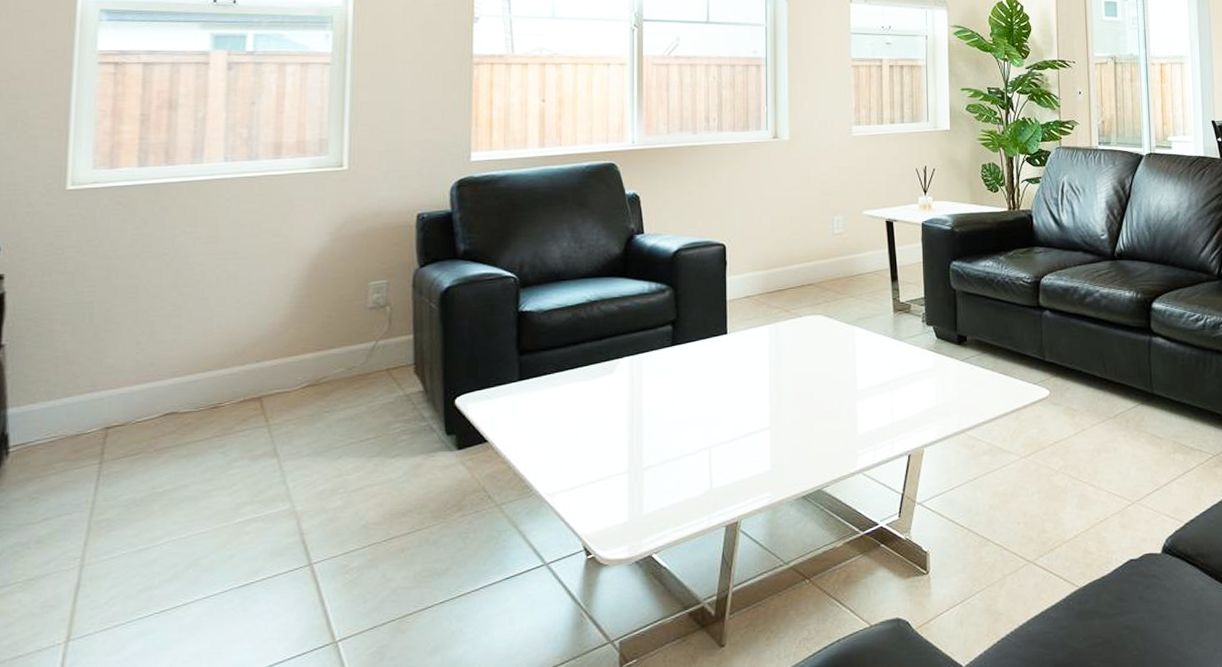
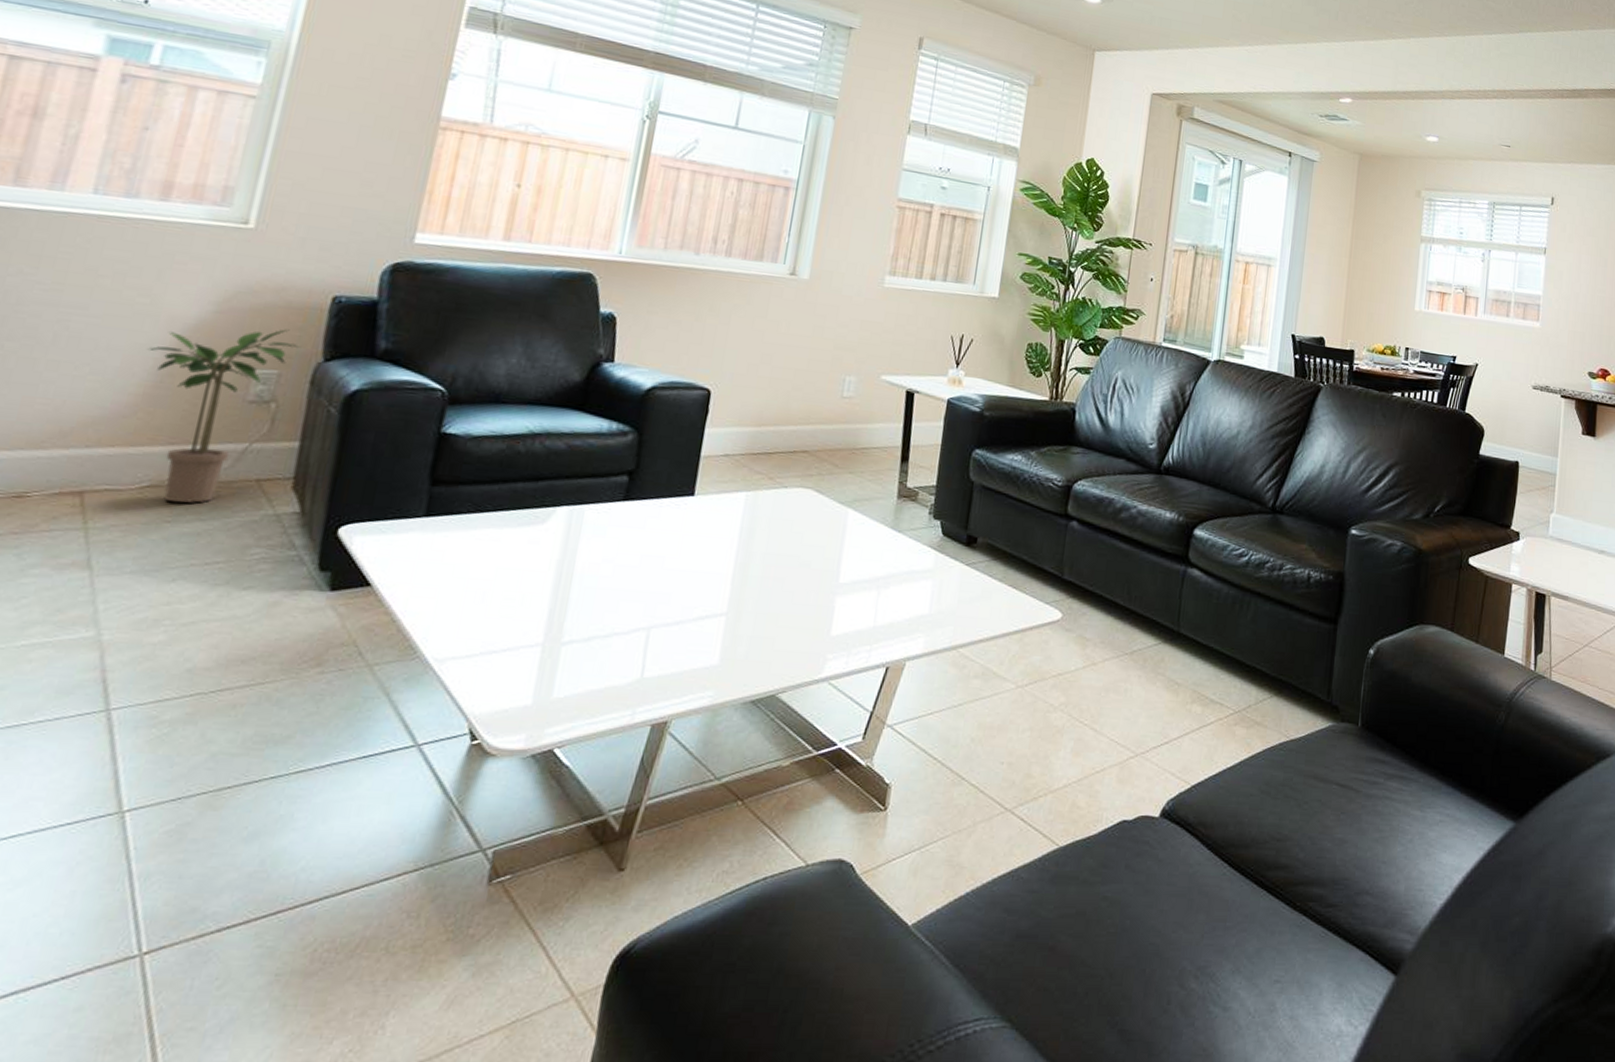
potted plant: none [287,246,400,395] -> present [147,329,300,503]

